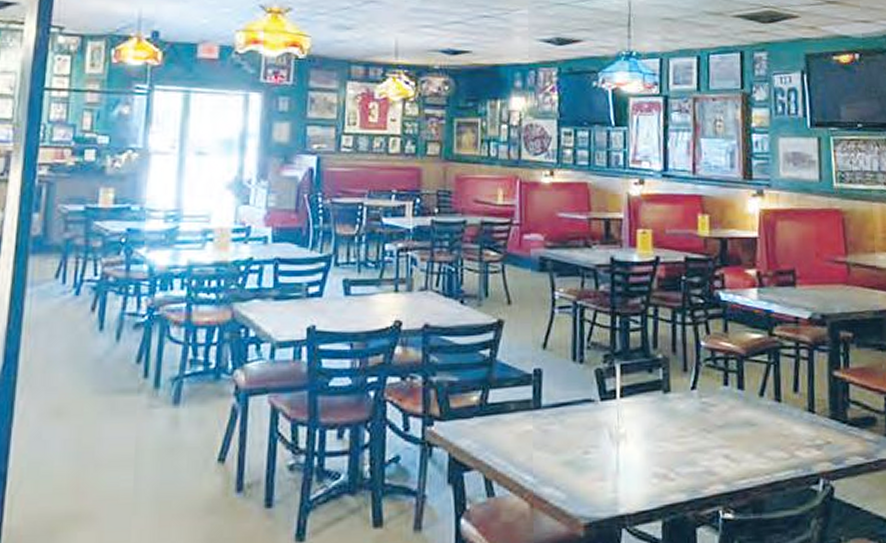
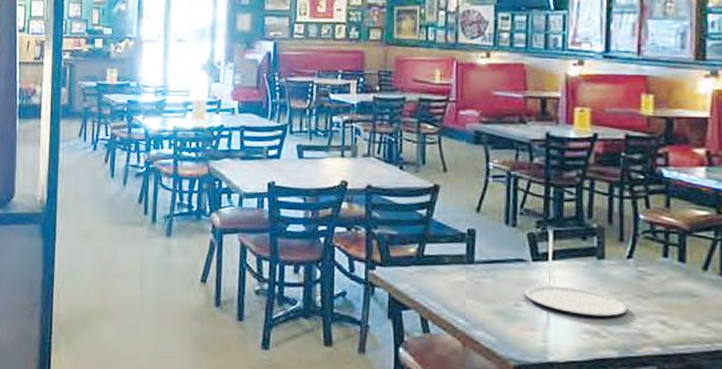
plate: none [593,426,693,457] -> present [525,285,627,317]

